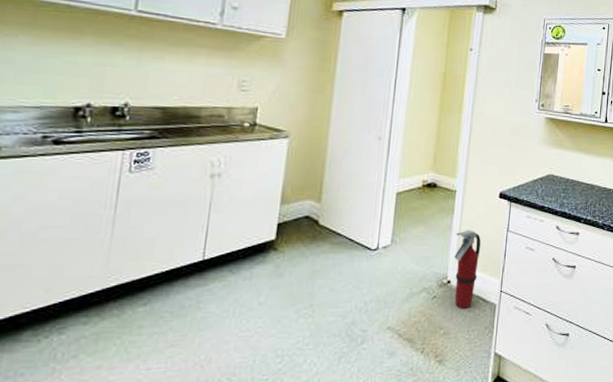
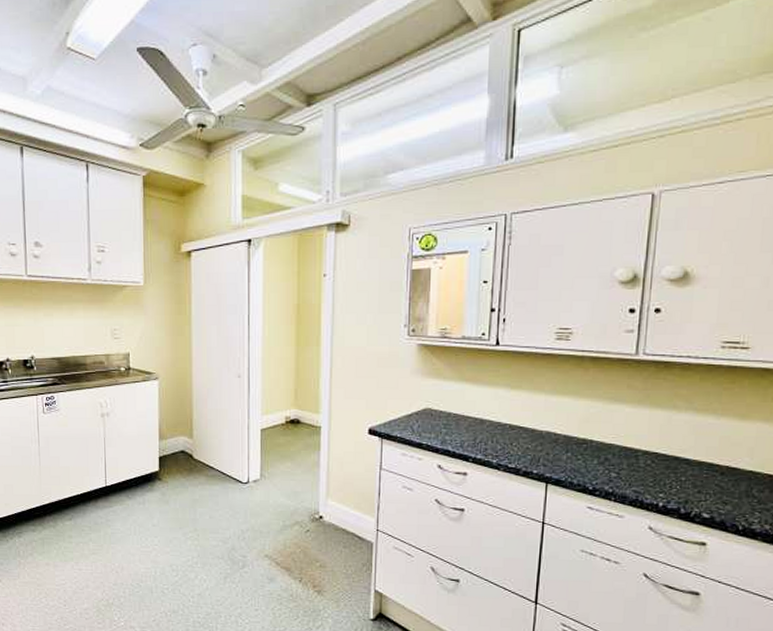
fire extinguisher: present [454,230,481,309] -> none [324,467,352,545]

